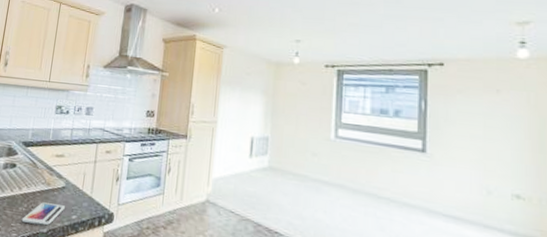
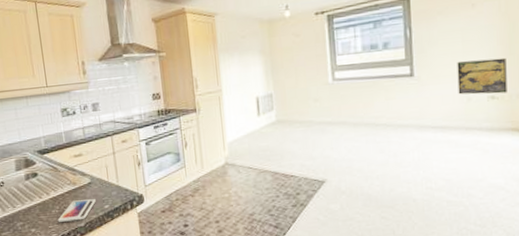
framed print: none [476,148,536,195] -> present [457,57,507,95]

